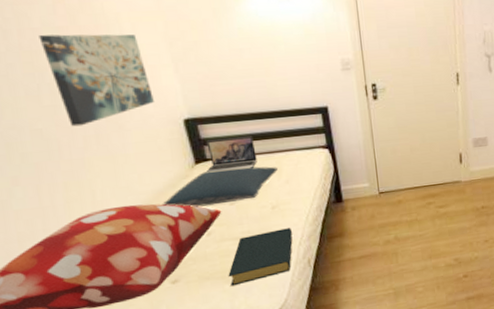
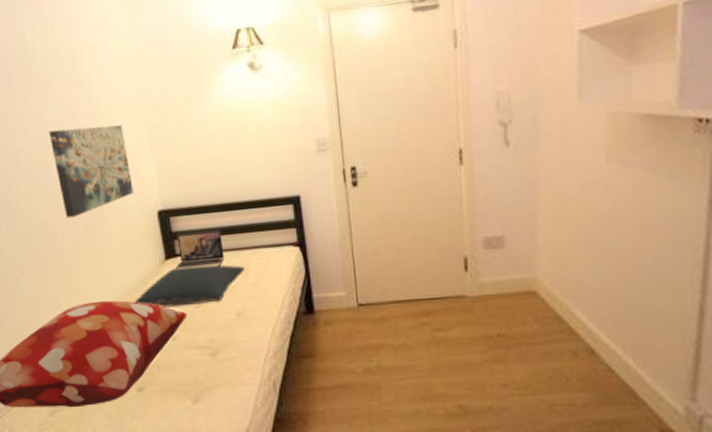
hardback book: present [228,228,293,287] -> none [190,340,258,403]

